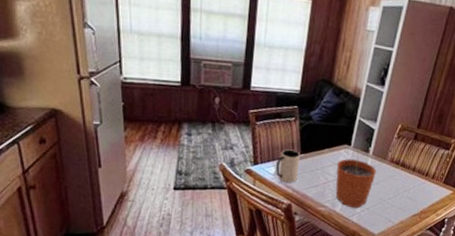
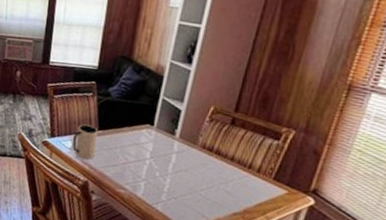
plant pot: present [335,147,376,209] -> none [136,128,185,196]

